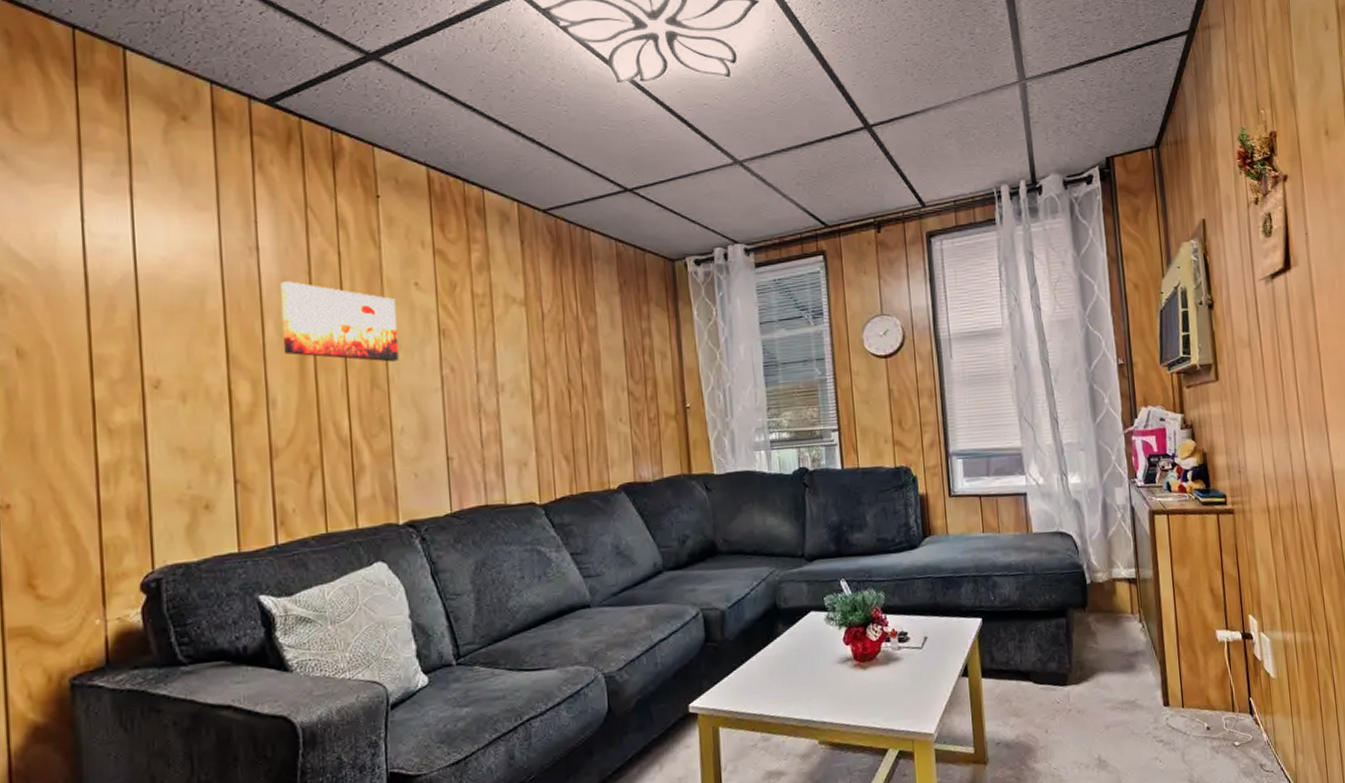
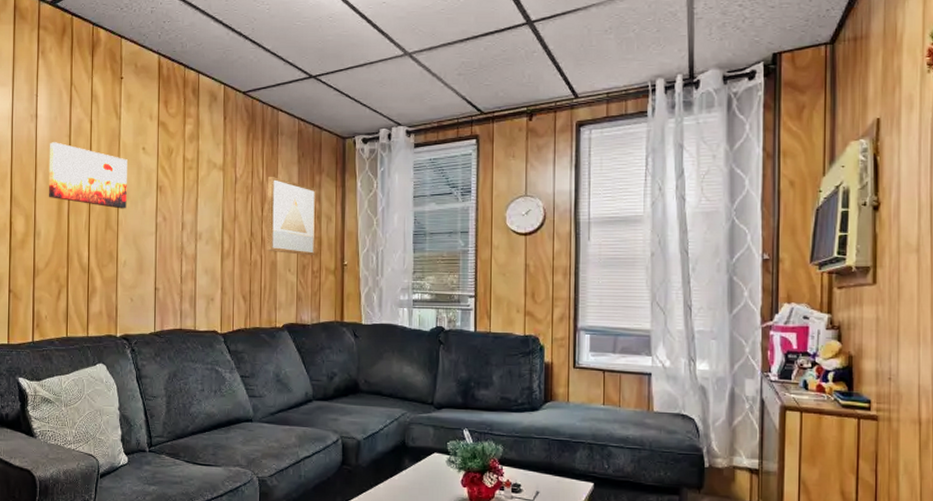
wall art: none [583,309,650,401] -> present [266,176,316,256]

